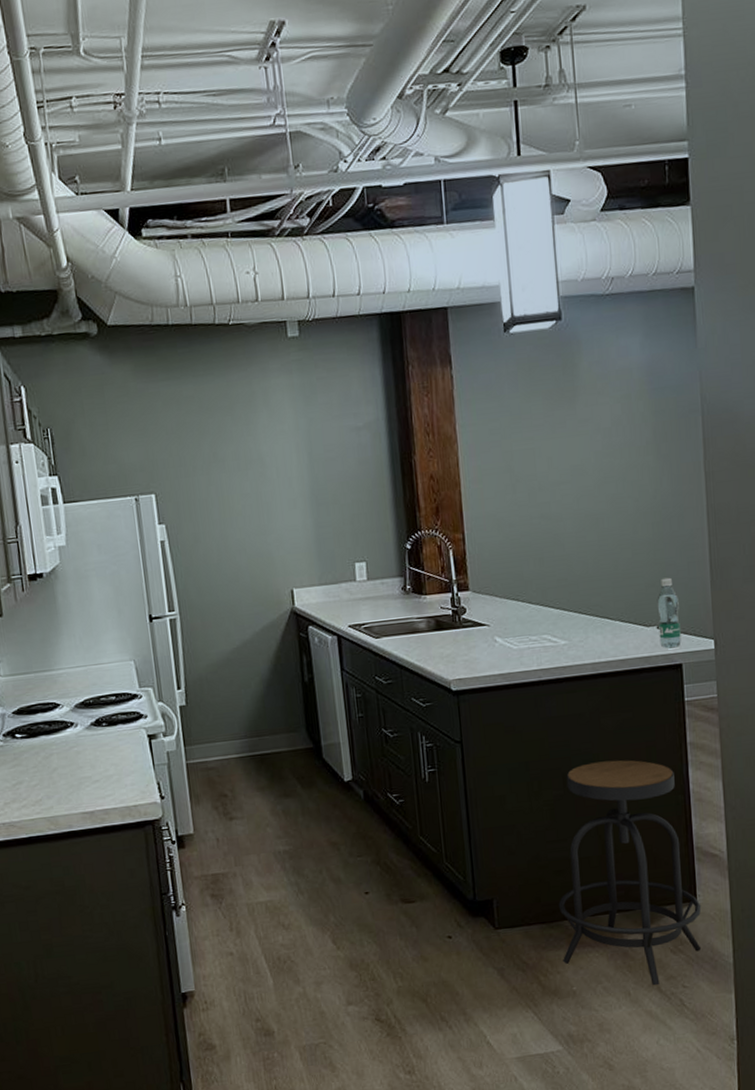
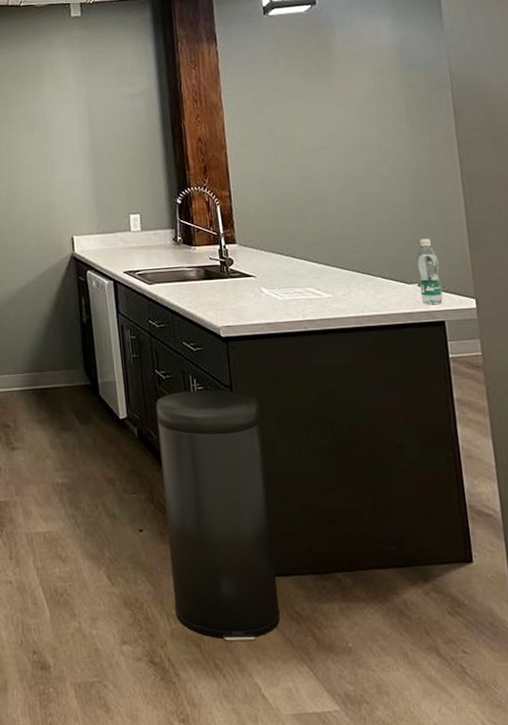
pedal bin: none [382,746,507,995] -> present [155,389,281,642]
bar stool: present [558,759,702,985] -> none [330,412,481,648]

